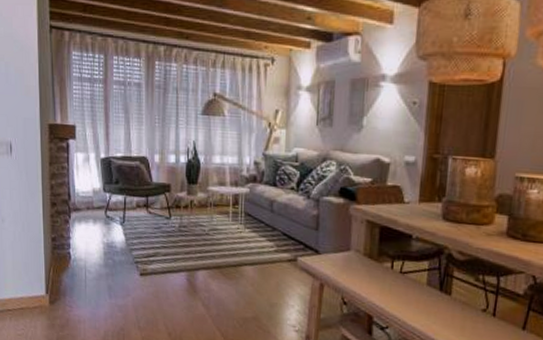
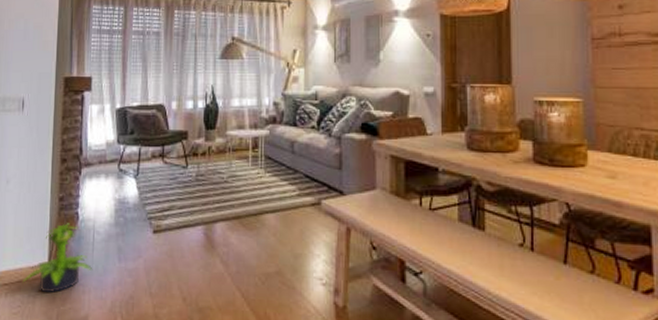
potted plant: none [24,261,87,320] -> present [23,223,93,293]

